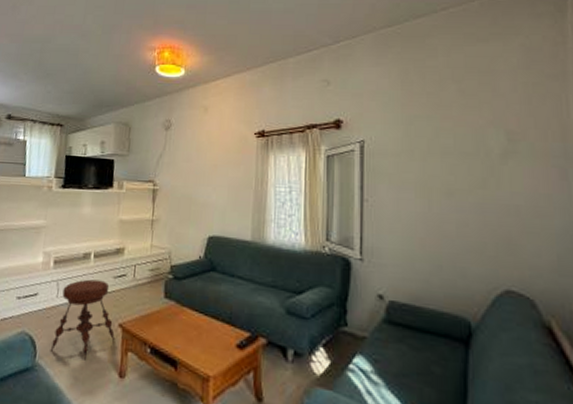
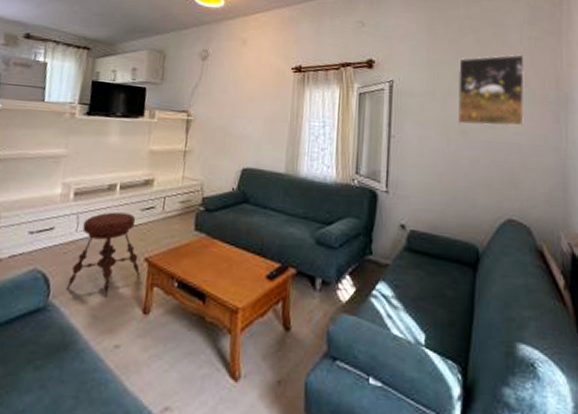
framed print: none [438,103,523,186] -> present [457,54,526,127]

